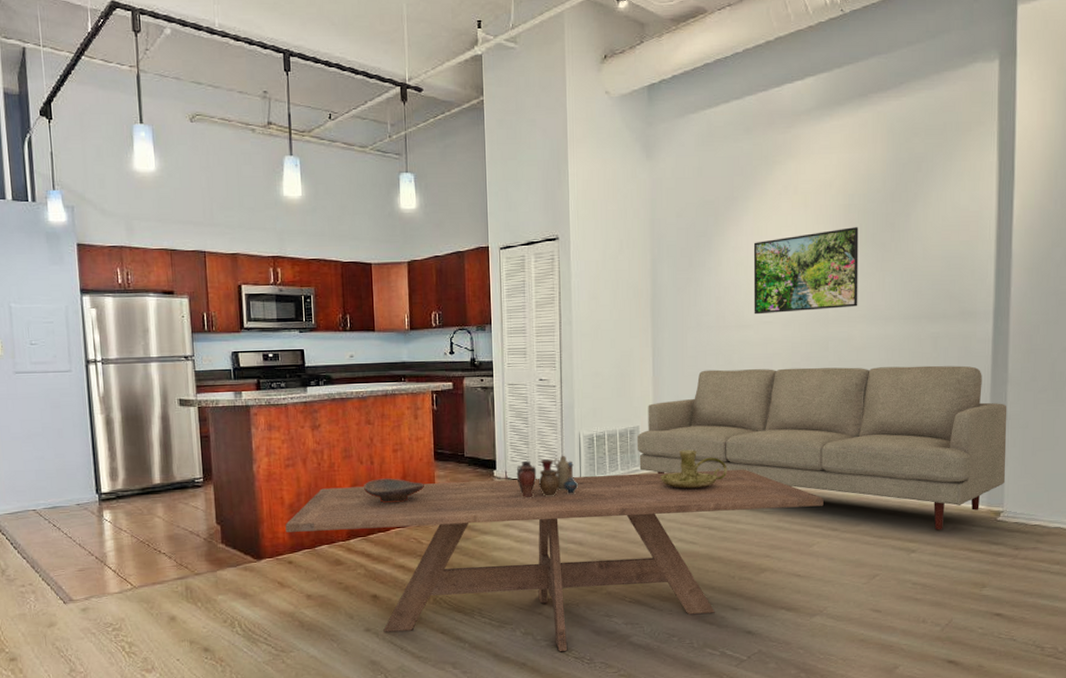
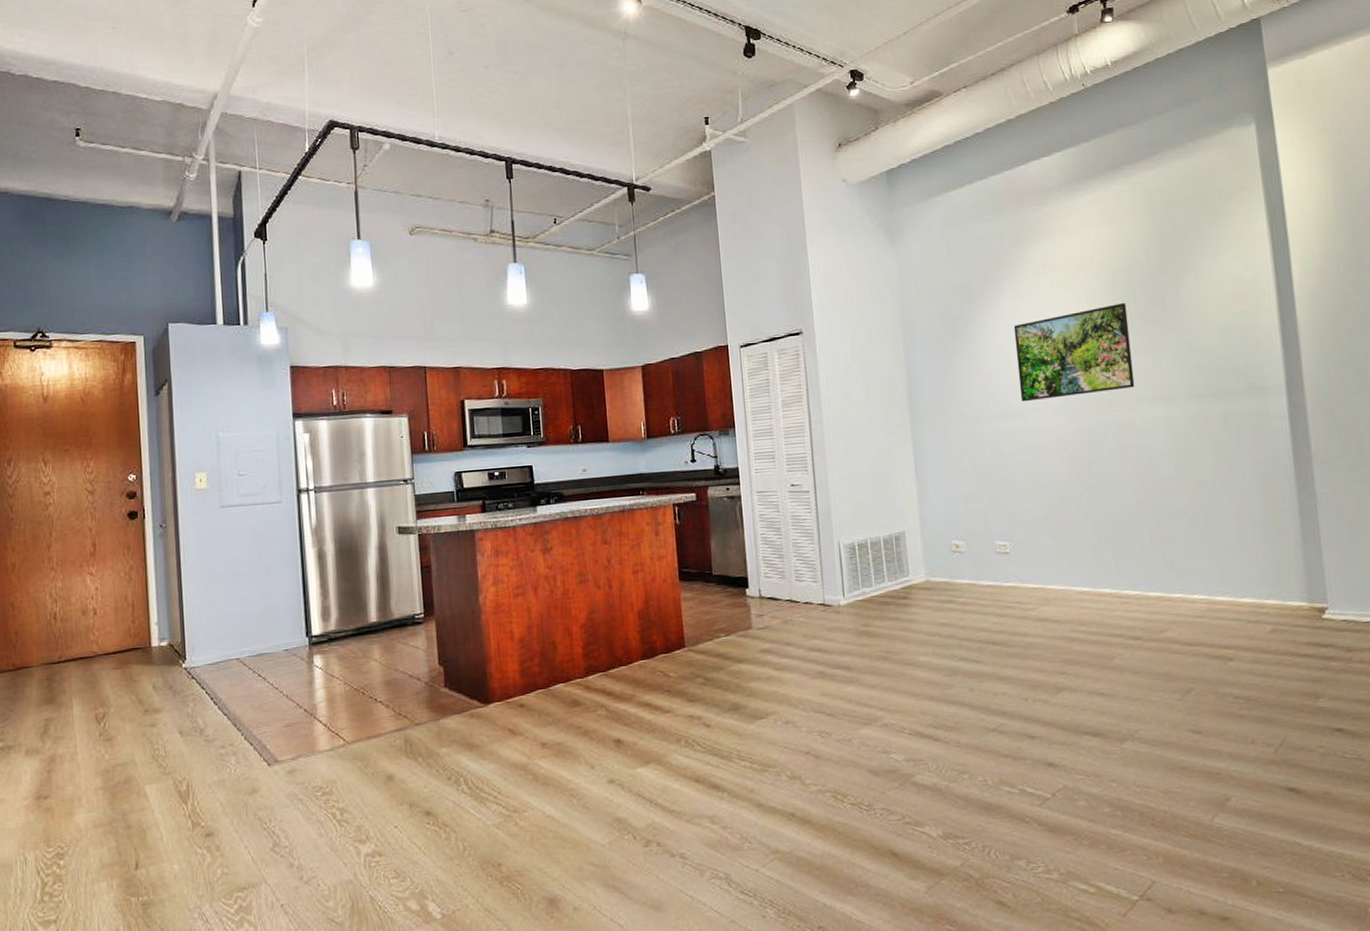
dining table: present [285,469,824,651] -> none [515,573,1121,797]
decorative bowl: present [364,478,424,504] -> none [602,603,669,633]
vase: present [516,455,579,499] -> none [771,568,843,620]
sofa: present [638,365,1007,530] -> none [904,445,1326,634]
candle holder: present [660,449,728,489] -> none [932,554,1009,600]

